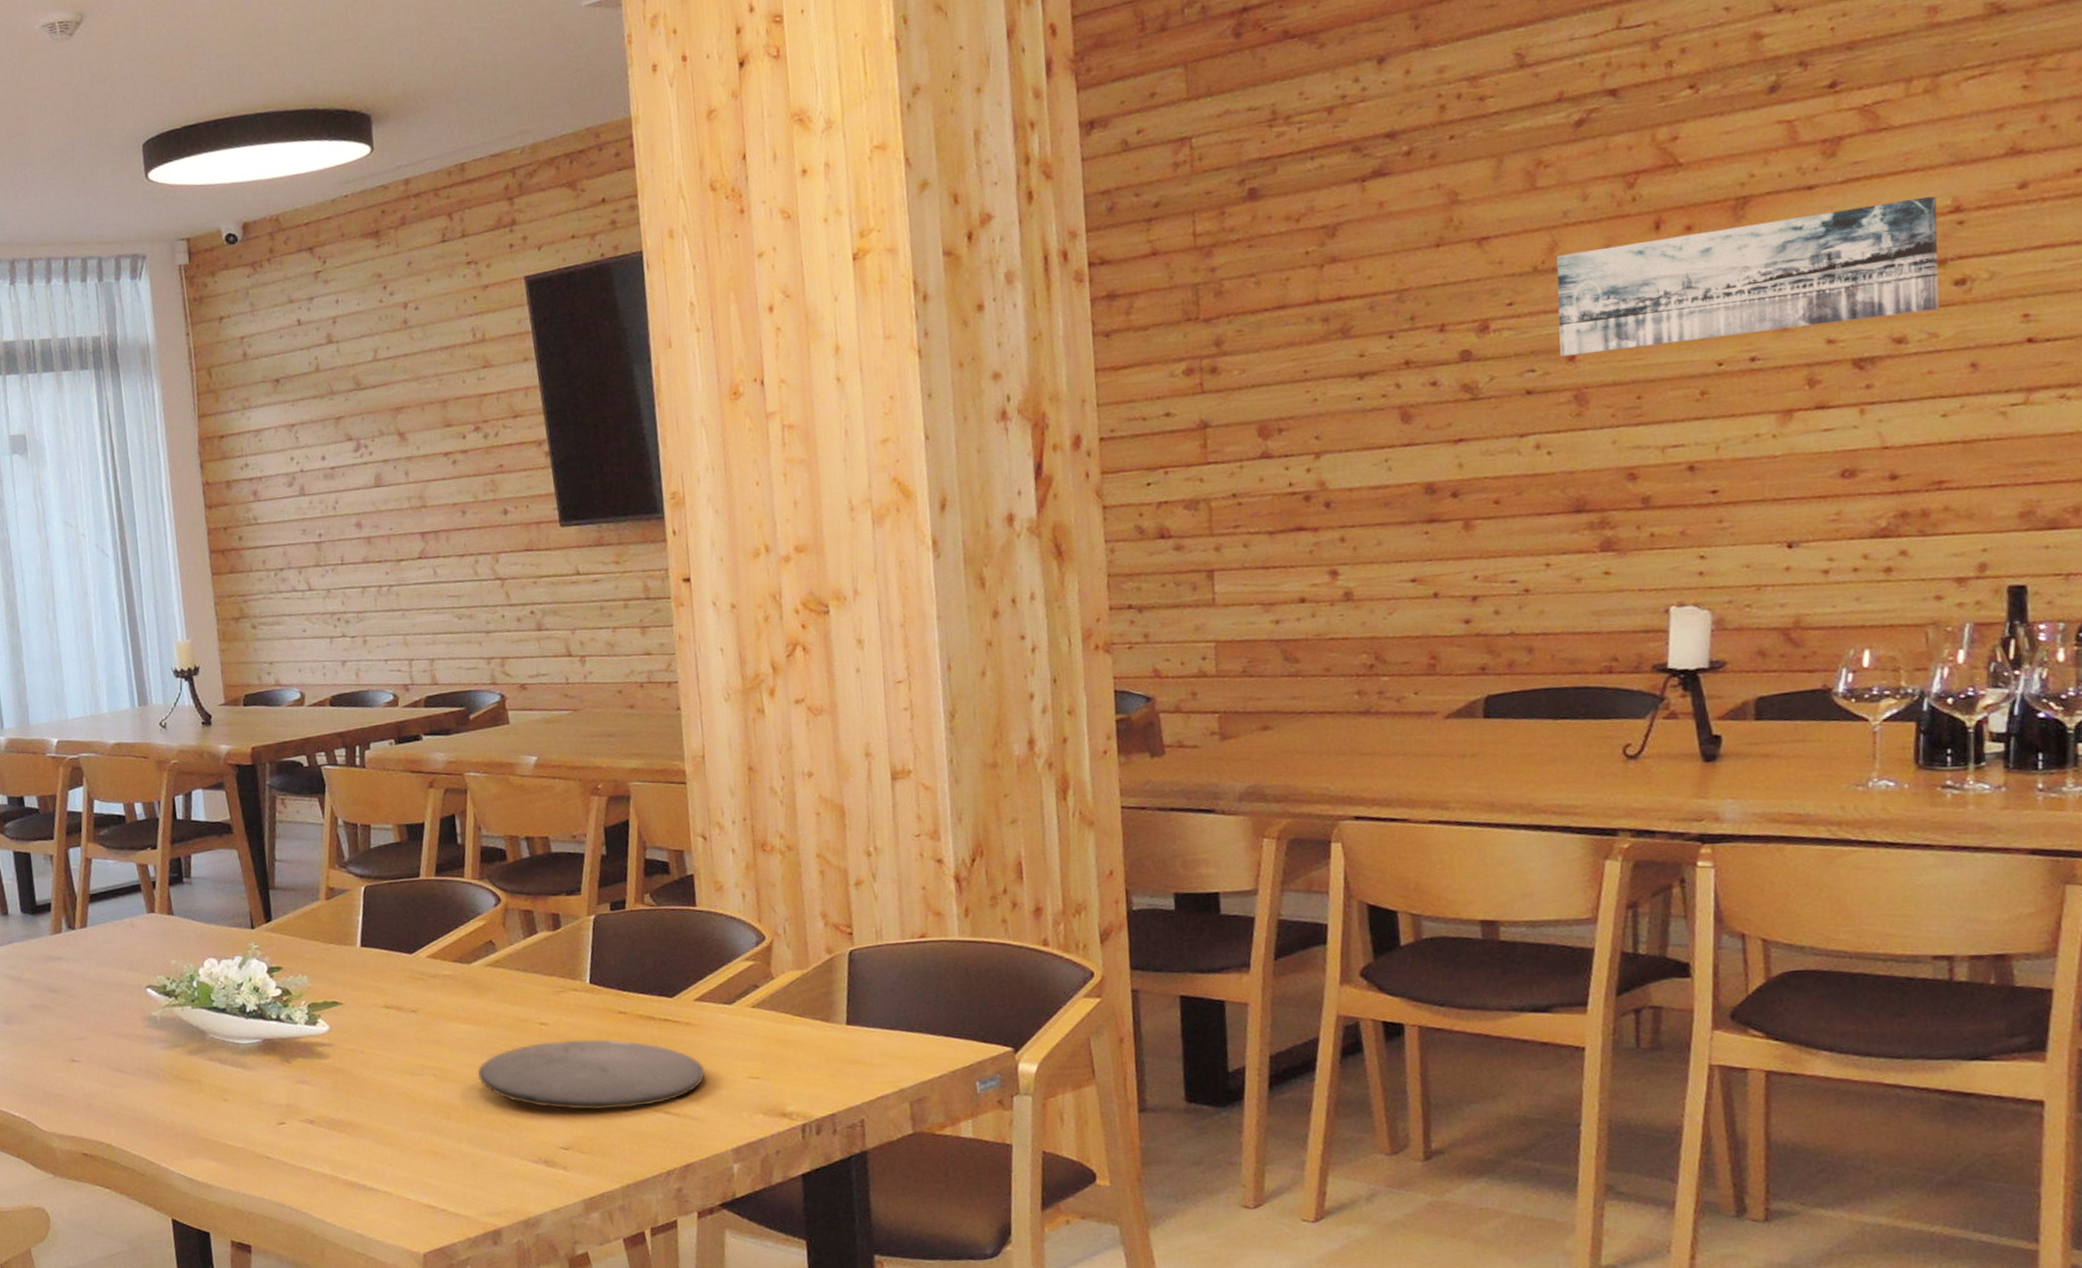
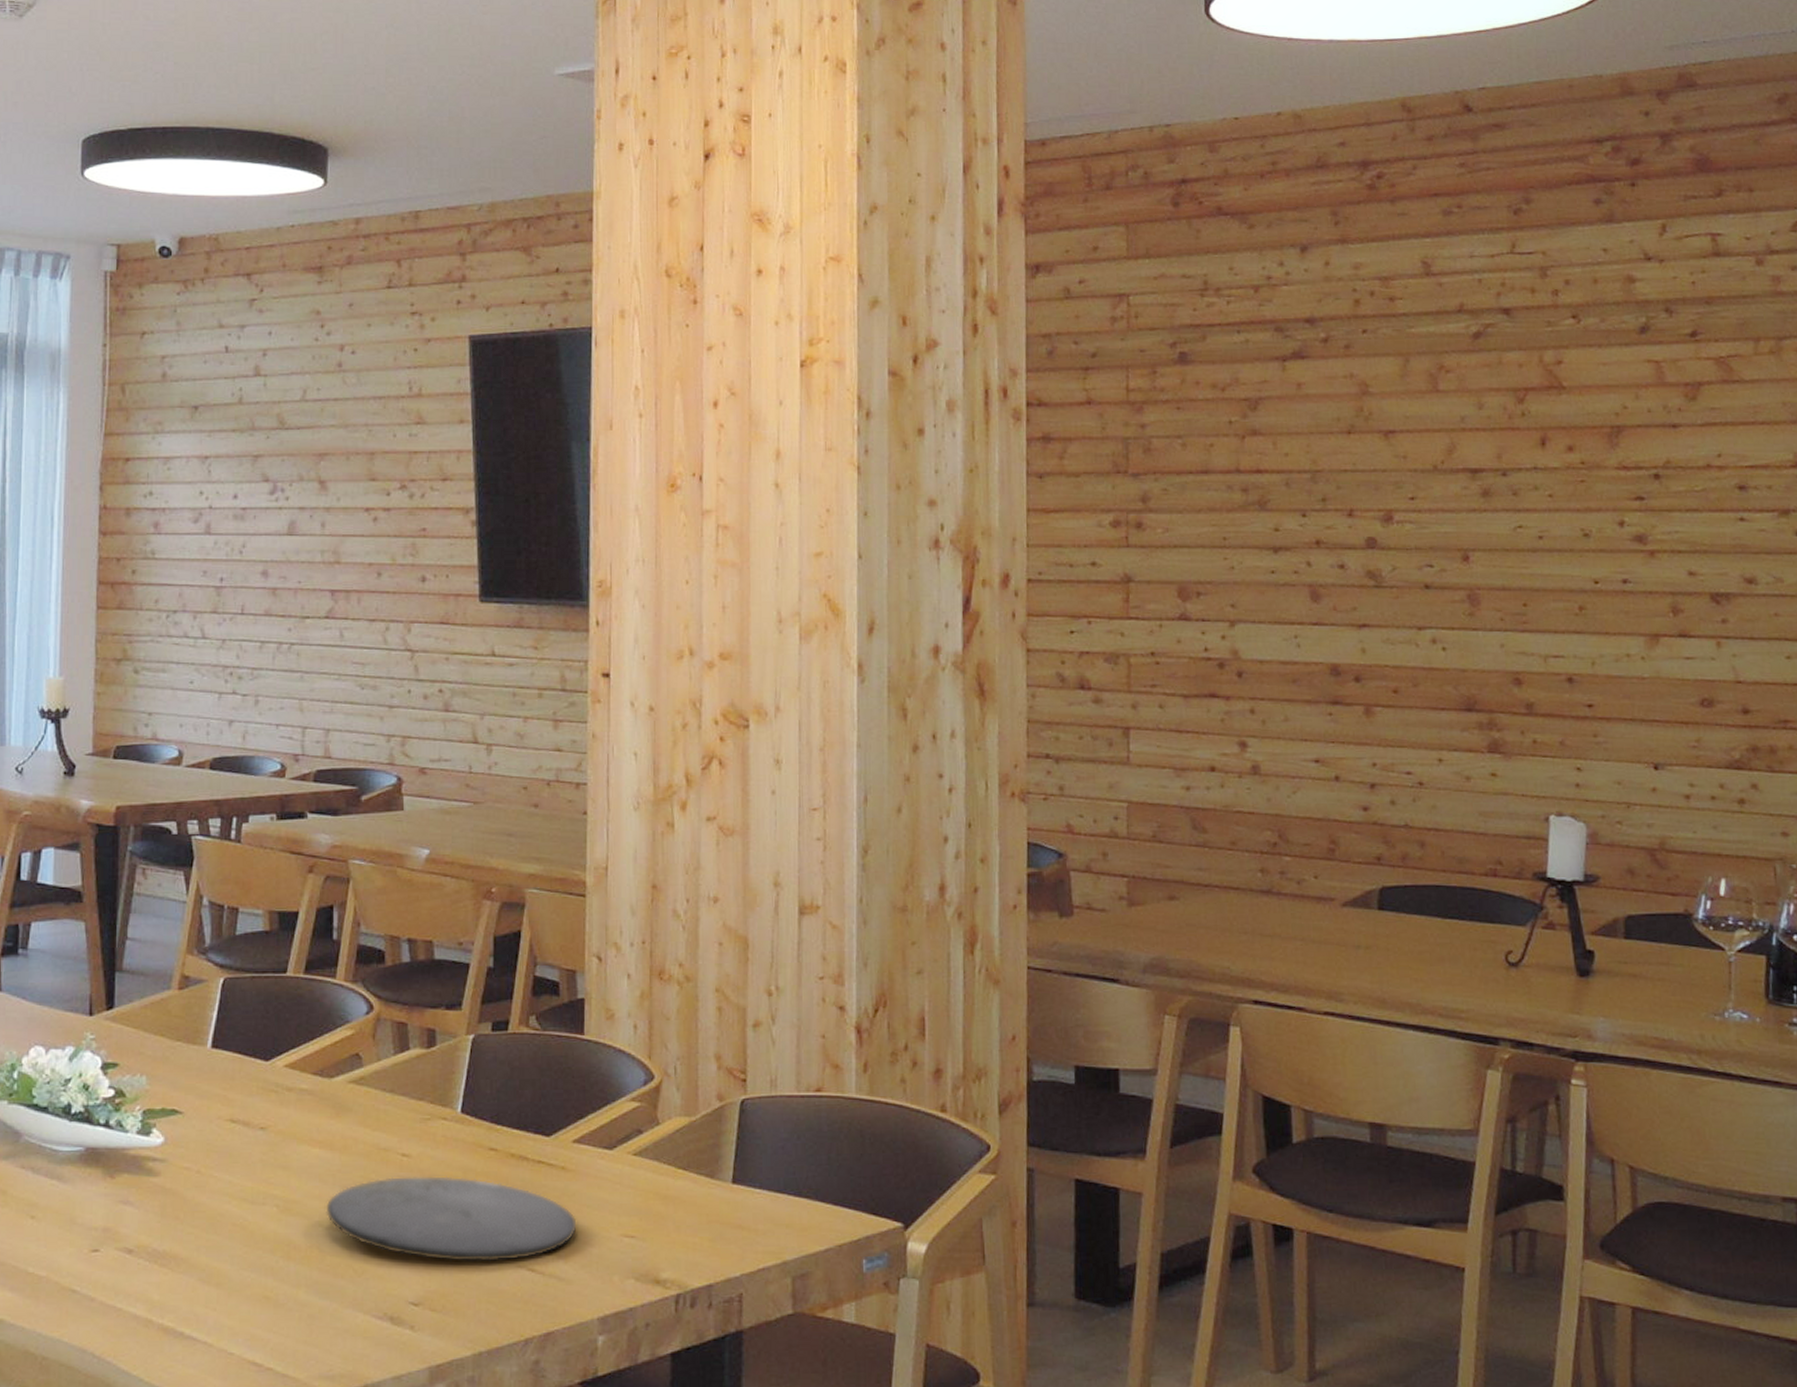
wall art: present [1556,196,1939,357] -> none [1454,449,1783,556]

